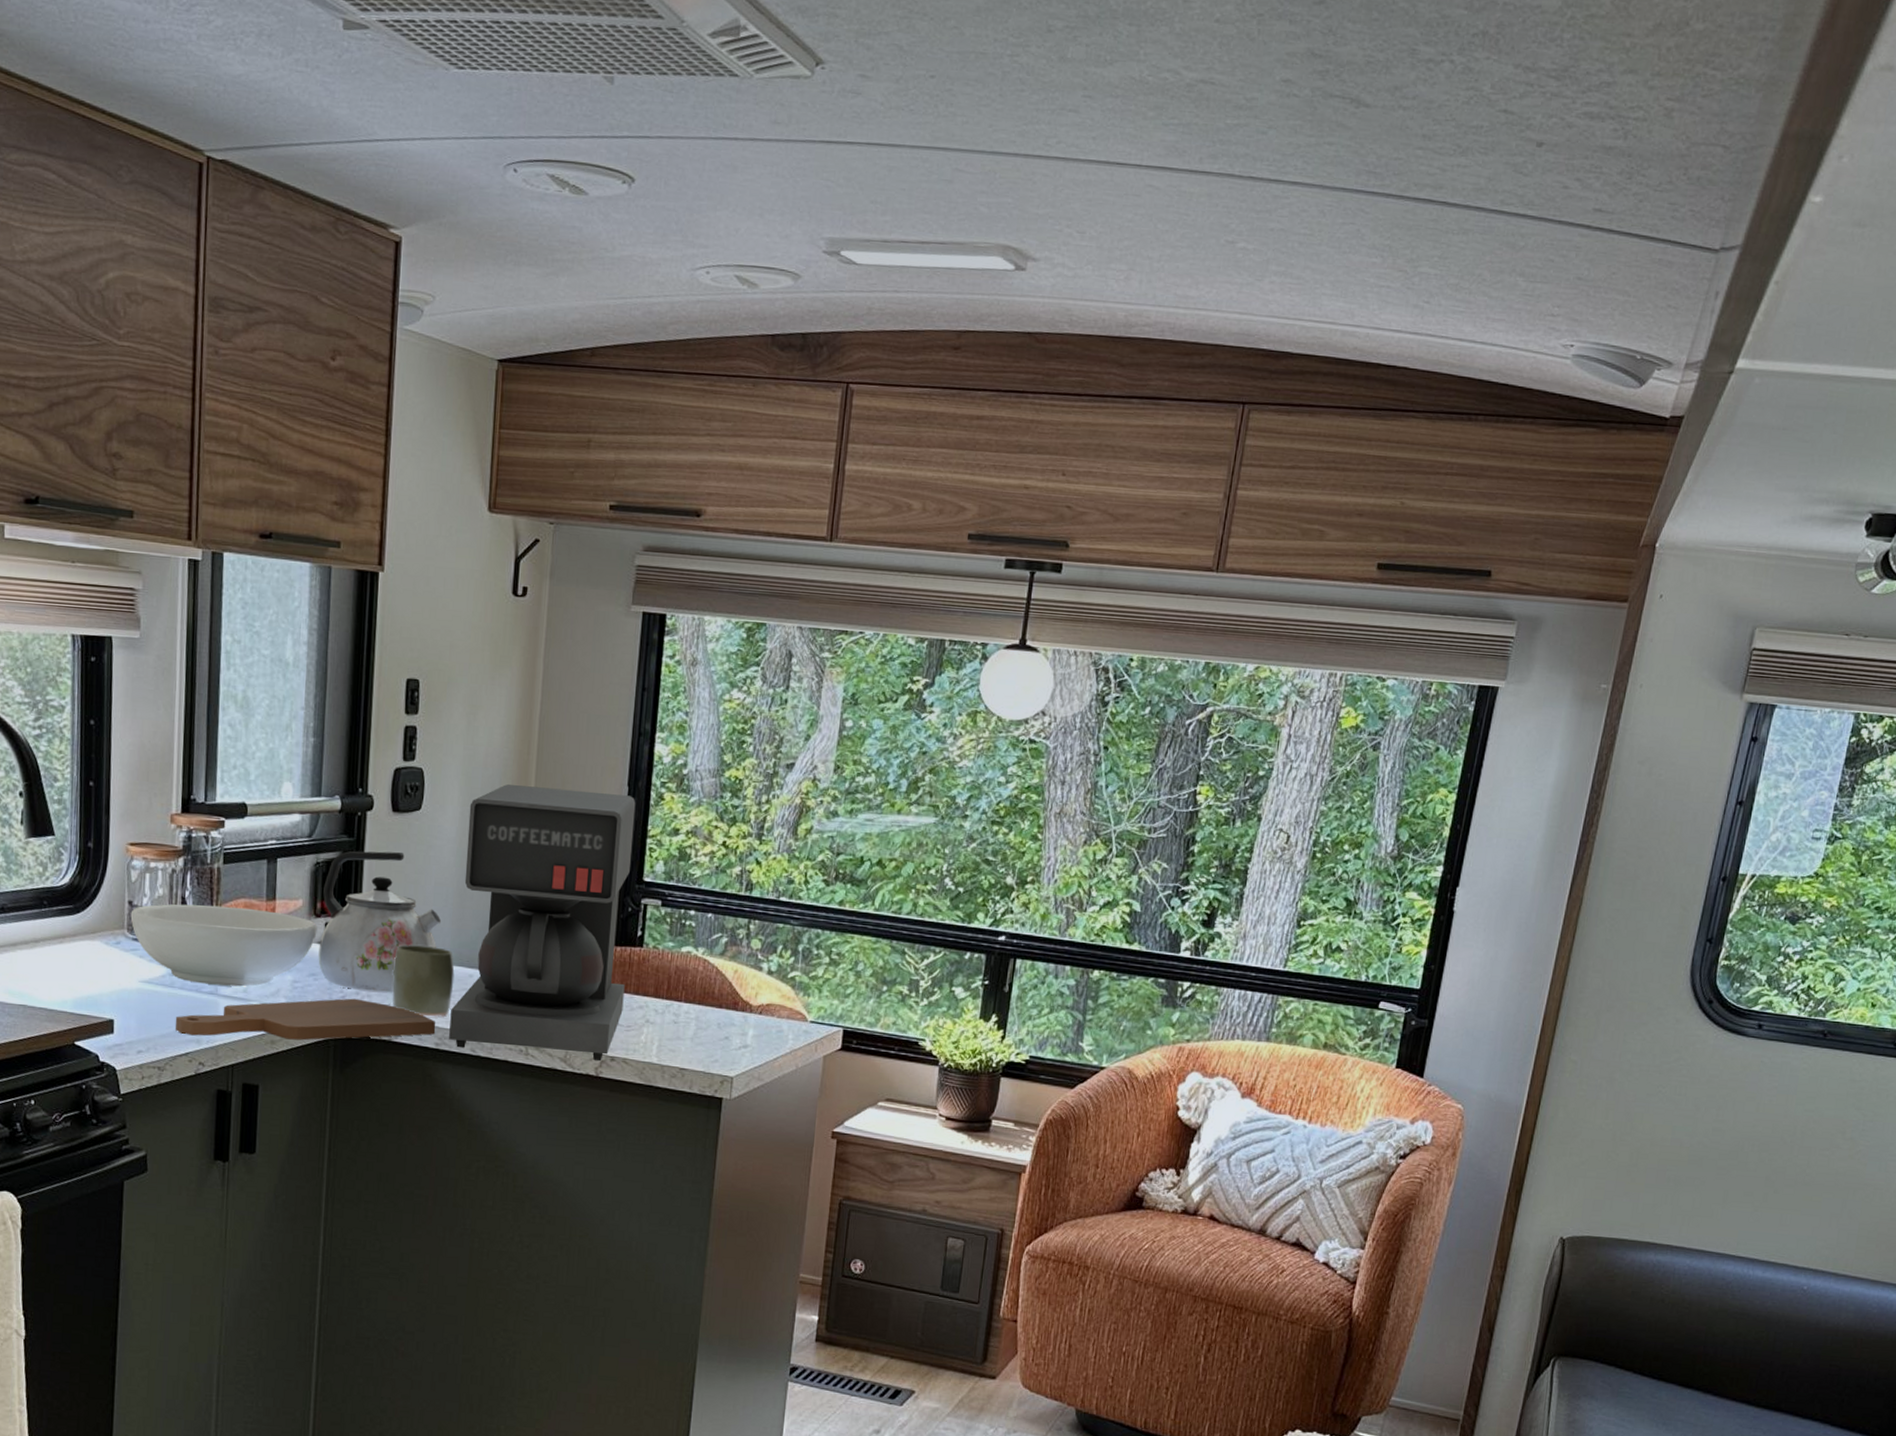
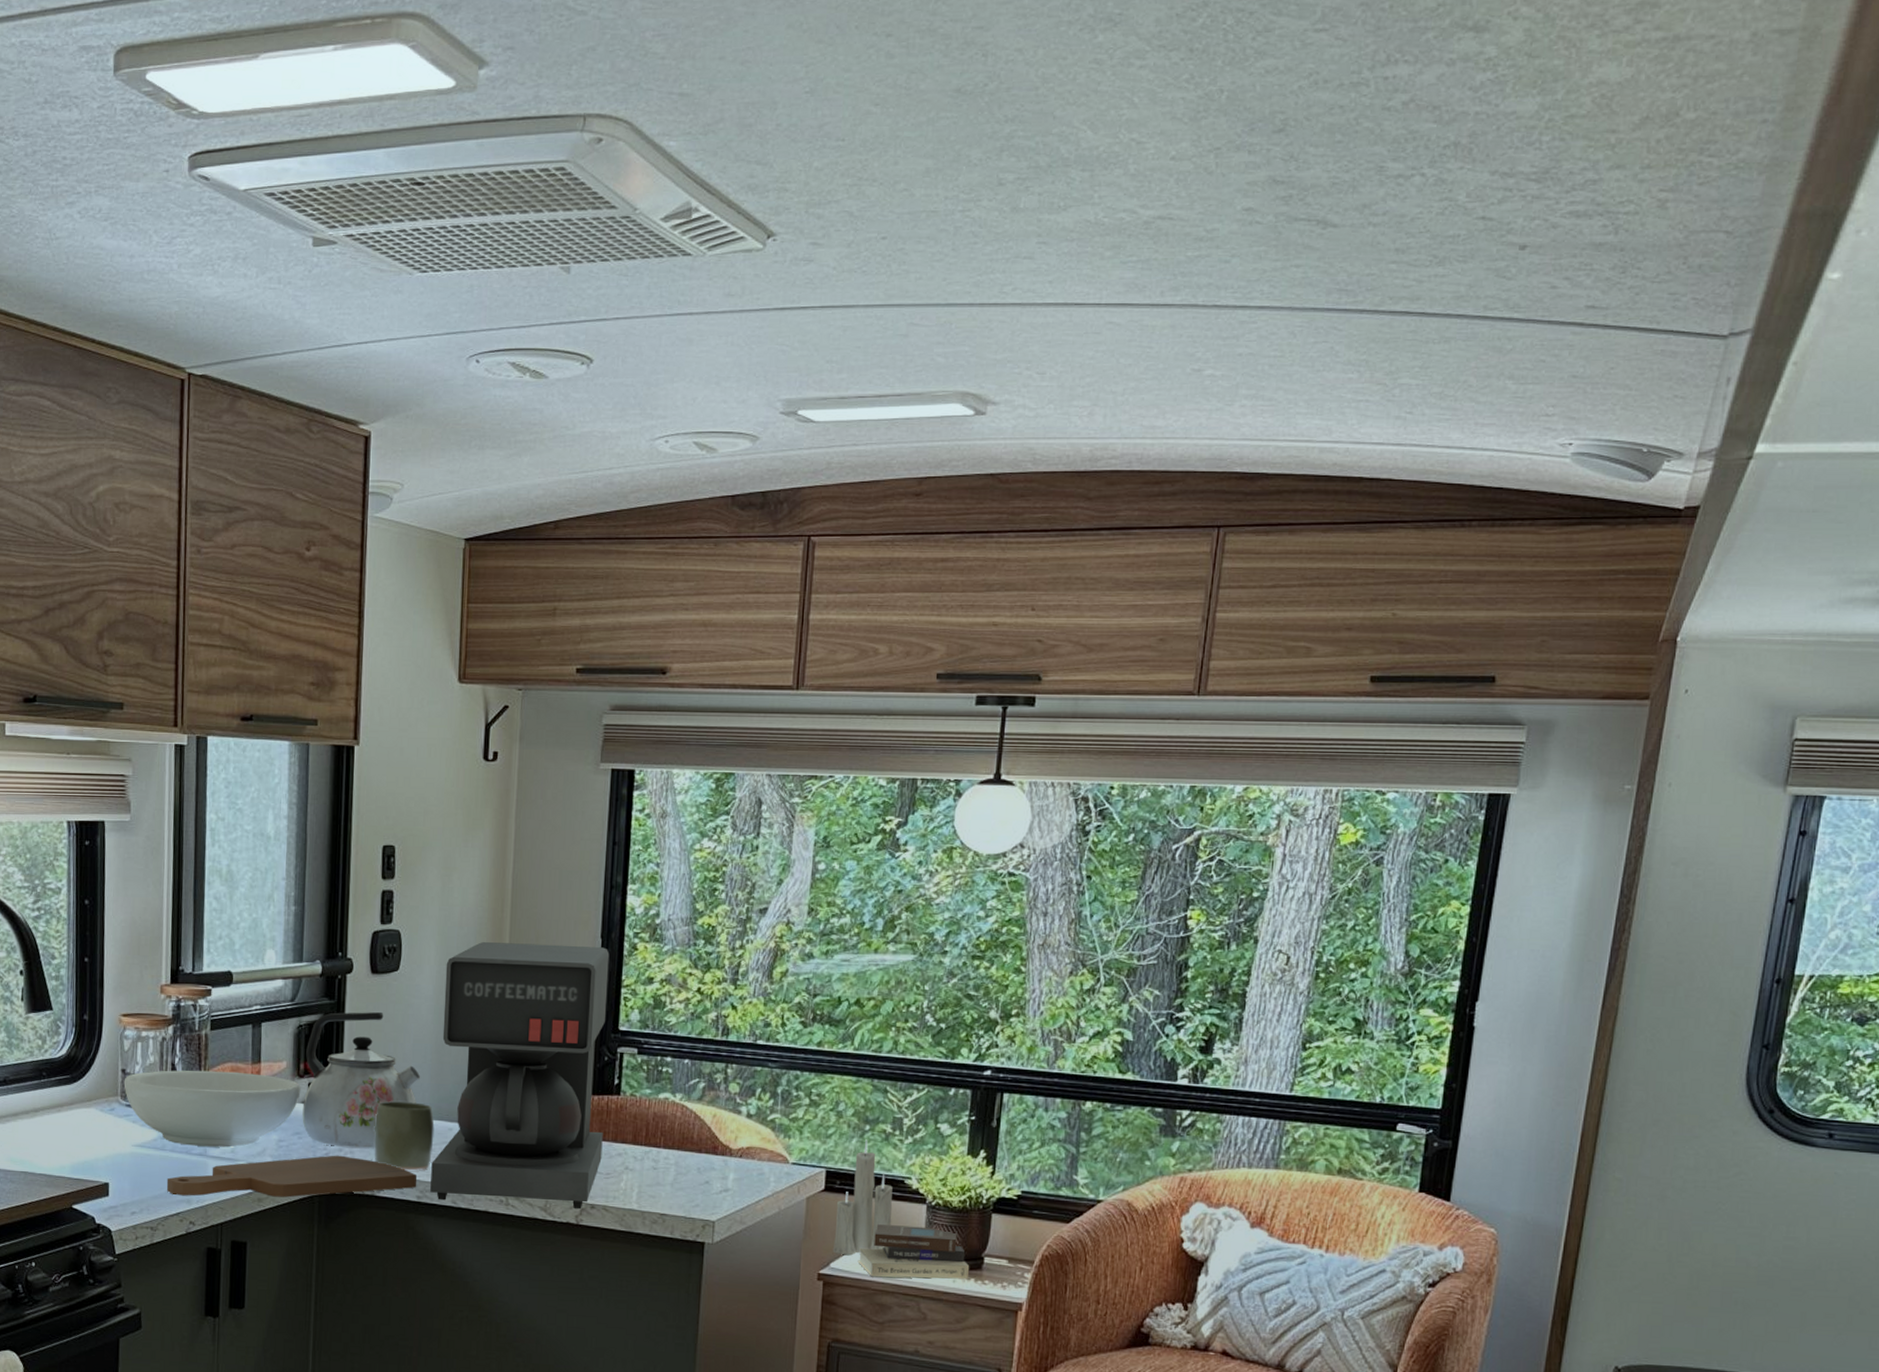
candle: none [847,1000,907,1114] -> present [832,1139,893,1255]
books: none [870,1085,978,1141] -> present [857,1224,970,1280]

